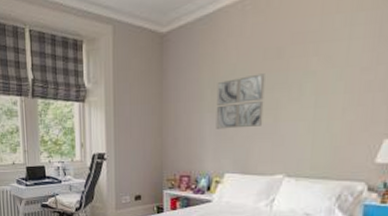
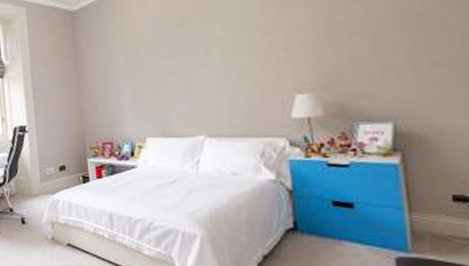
wall art: present [216,73,265,129] -> none [129,41,177,95]

